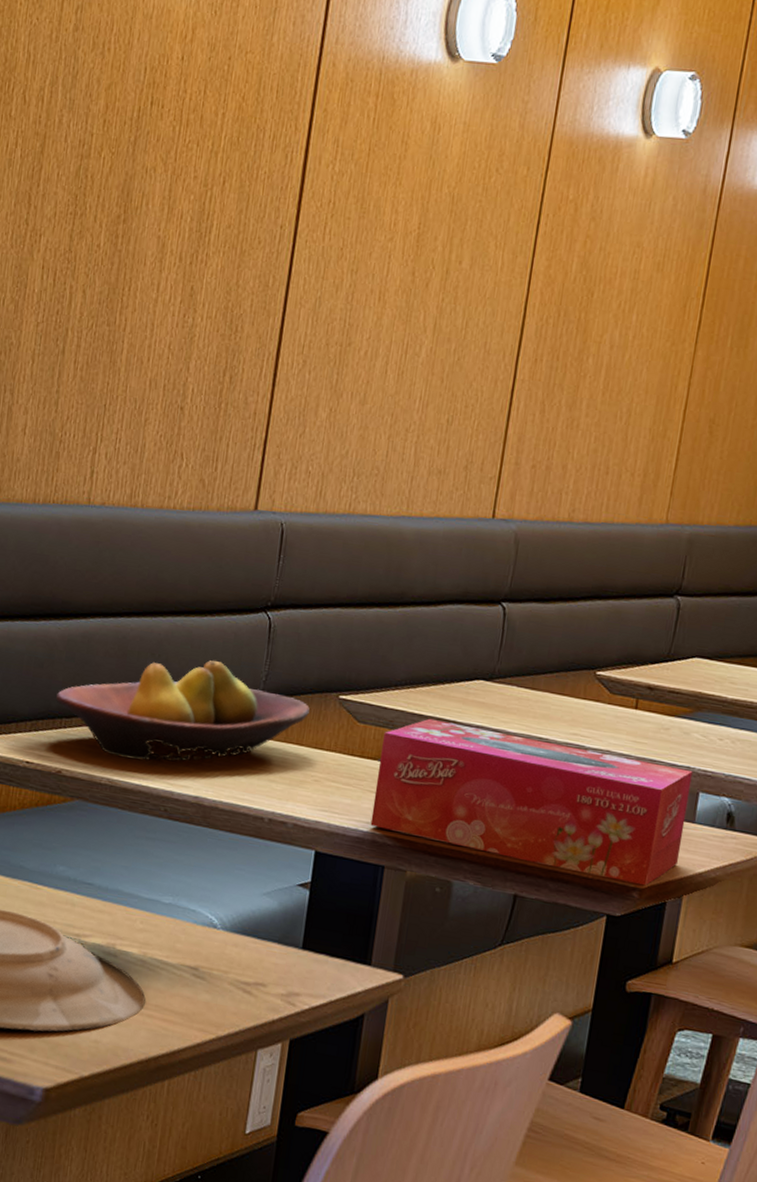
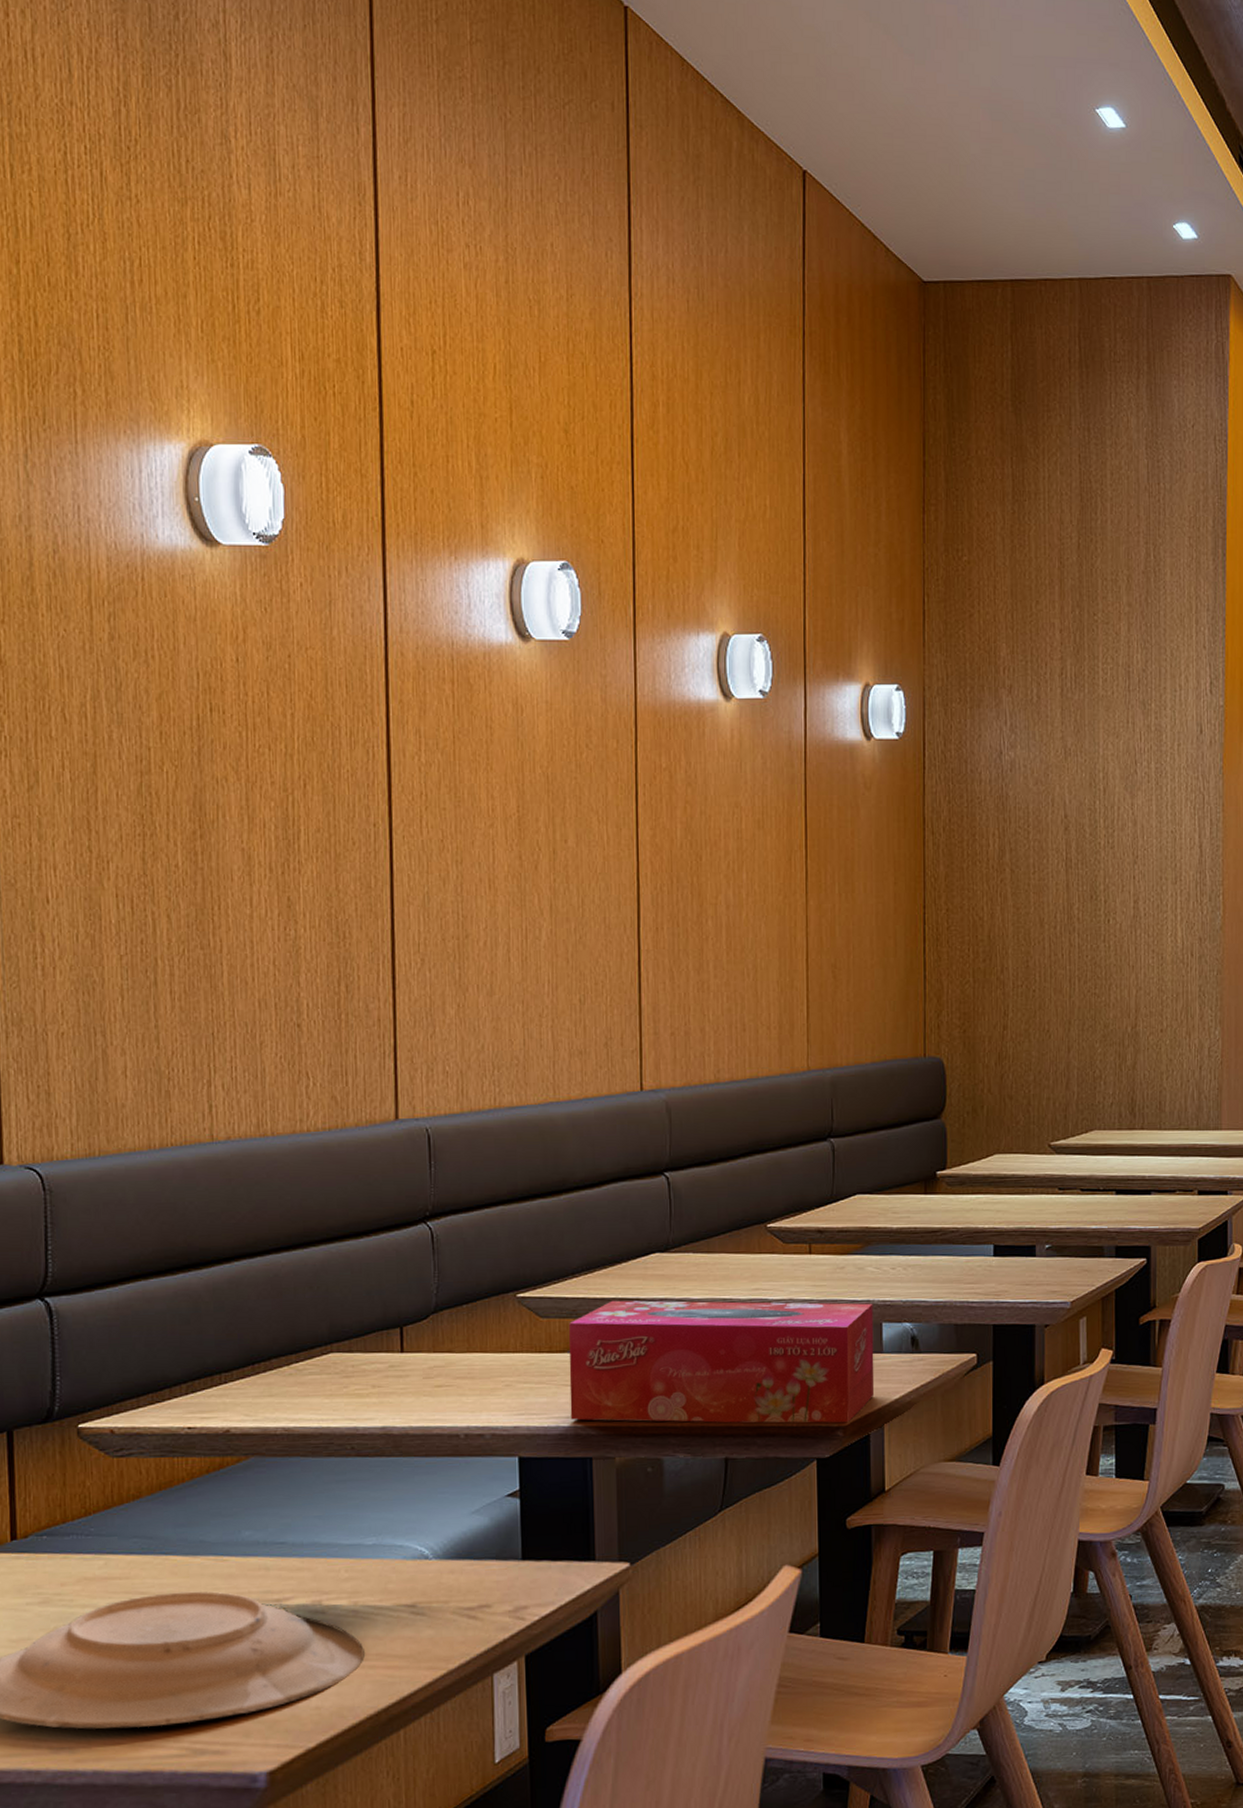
fruit bowl: present [55,660,310,761] -> none [209,1282,488,1403]

